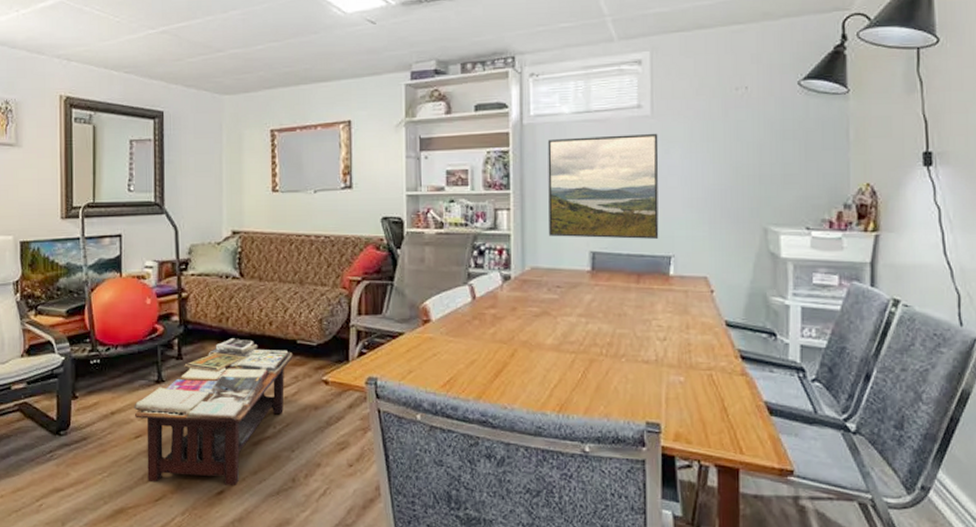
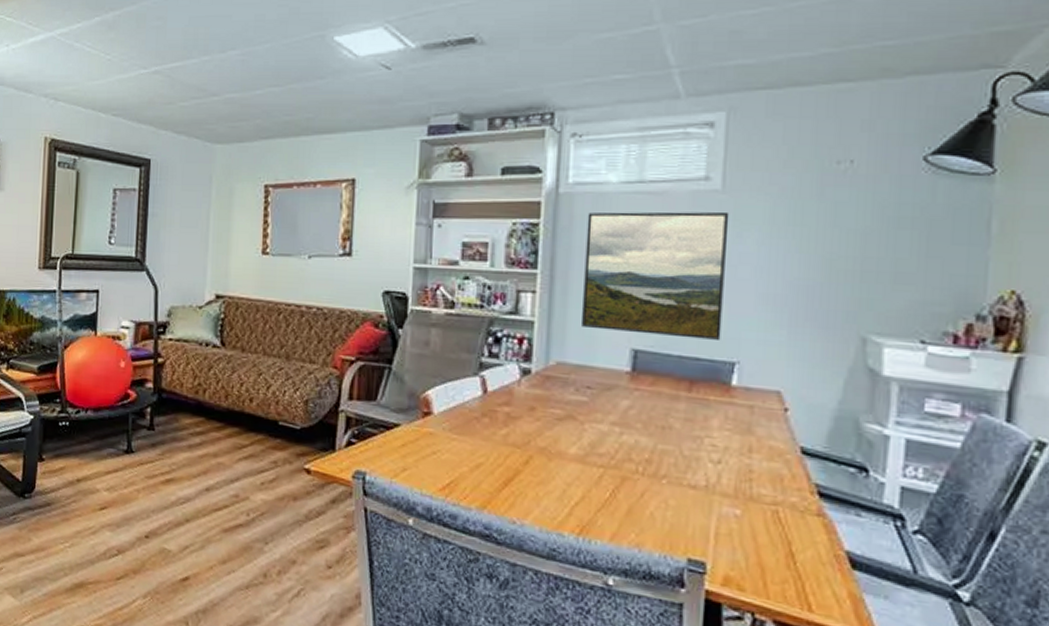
coffee table: present [134,338,293,487] -> none [100,412,273,574]

